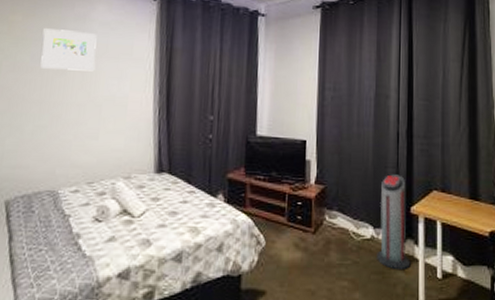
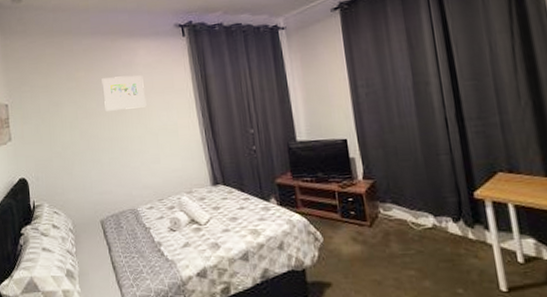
air purifier: present [377,174,411,271] -> none [435,160,484,257]

